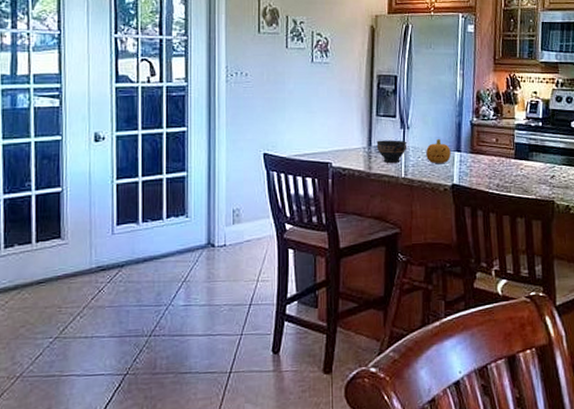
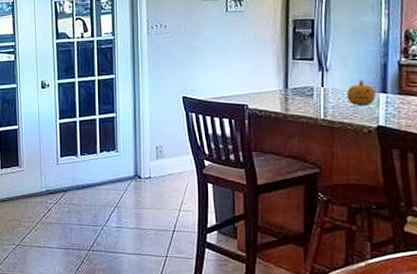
bowl: present [376,140,407,163] -> none [293,82,326,105]

